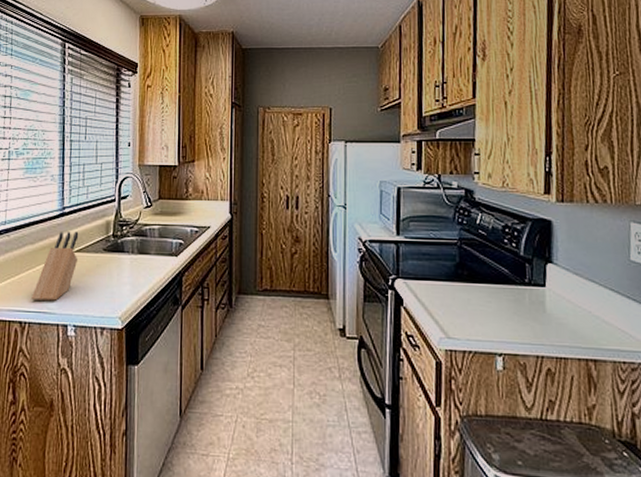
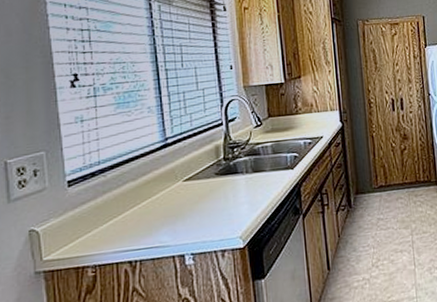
knife block: present [31,231,79,301] -> none [140,160,189,237]

